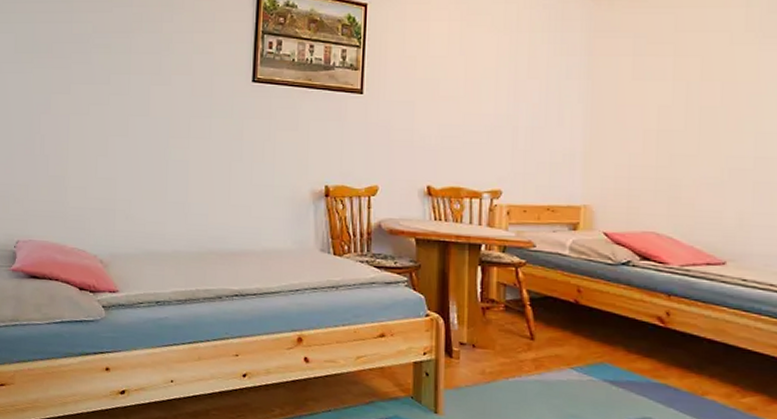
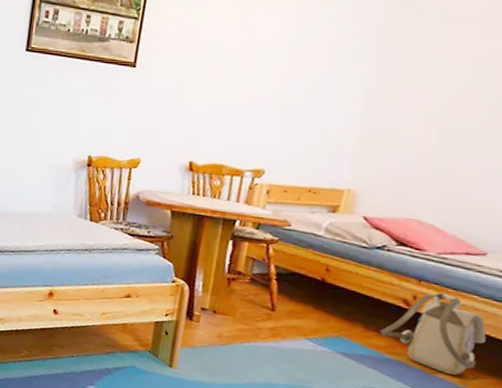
backpack: none [641,307,744,396] -> present [379,292,487,376]

